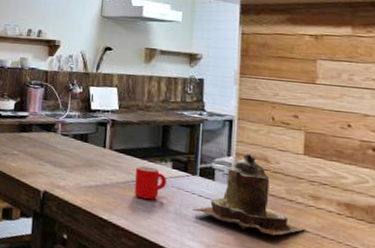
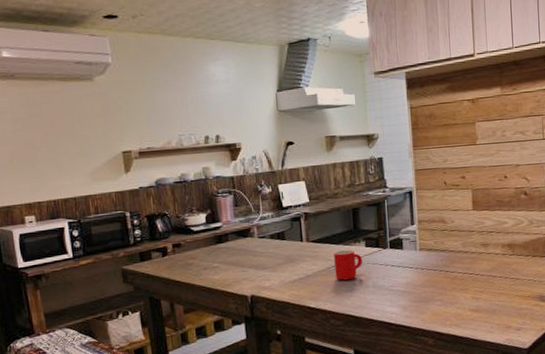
teapot: present [192,153,306,236] -> none [387,219,480,287]

